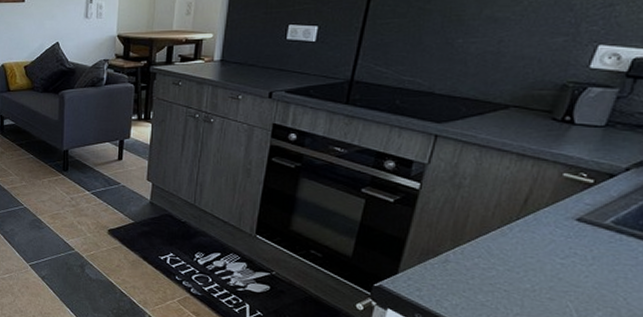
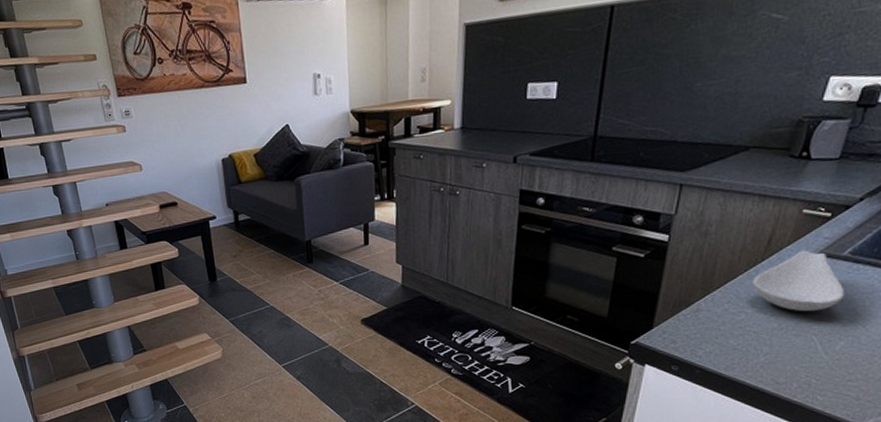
spoon rest: none [506,214,606,278] -> present [753,250,845,312]

